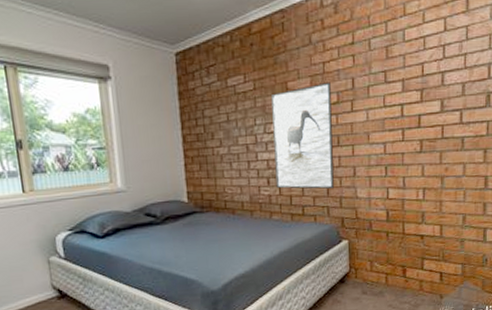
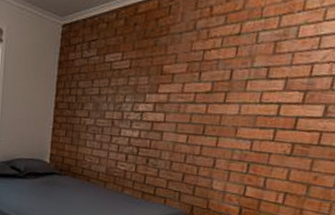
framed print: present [271,82,334,189] -> none [133,70,208,175]

